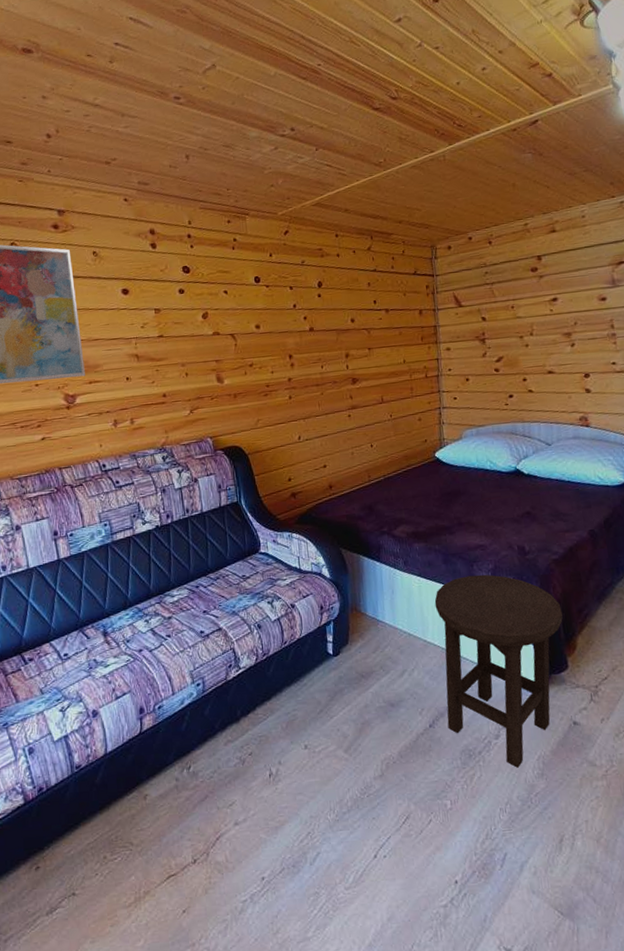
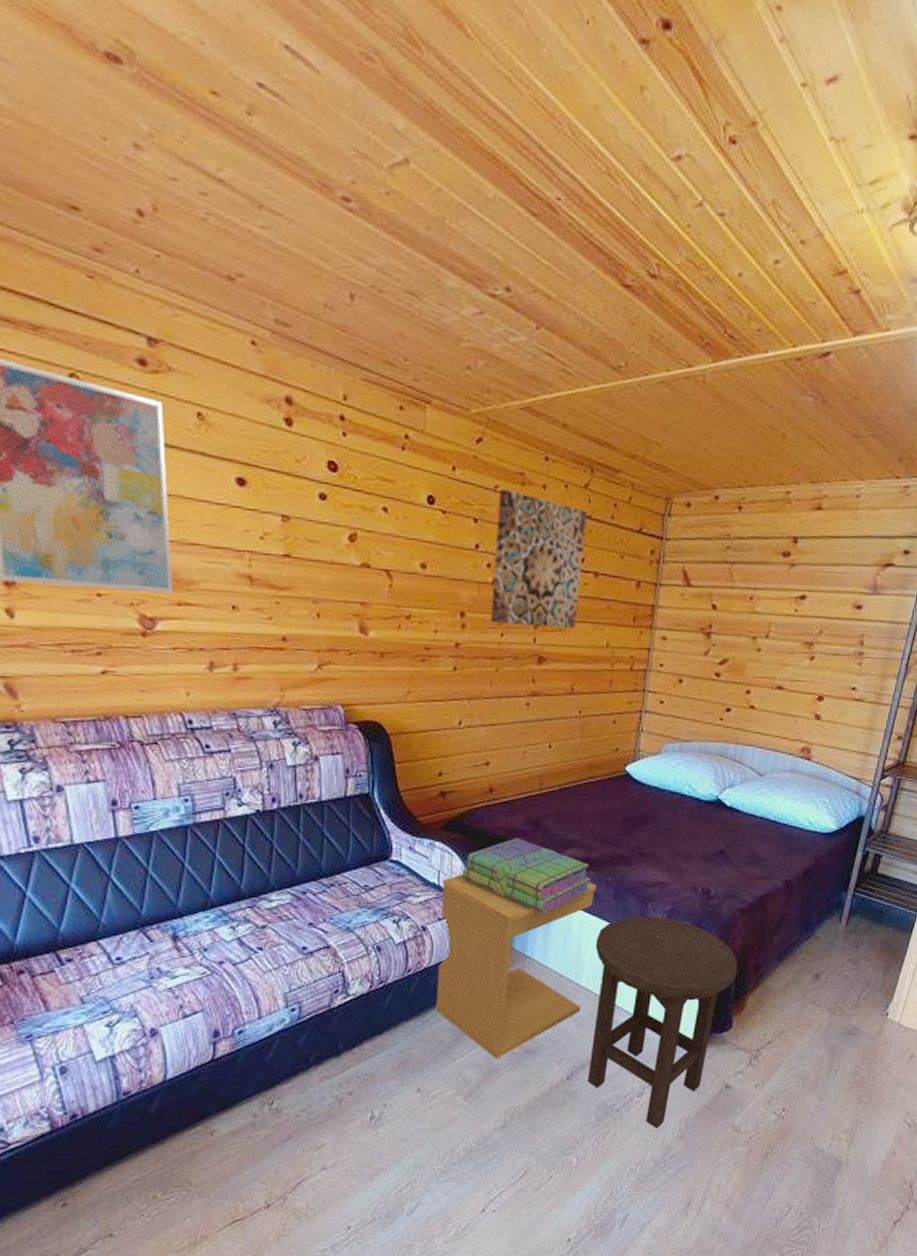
side table: none [302,551,432,714] -> present [435,874,597,1059]
wall art: none [306,262,377,359] -> present [491,489,587,629]
stack of books: none [316,522,423,584] -> present [461,837,591,915]

